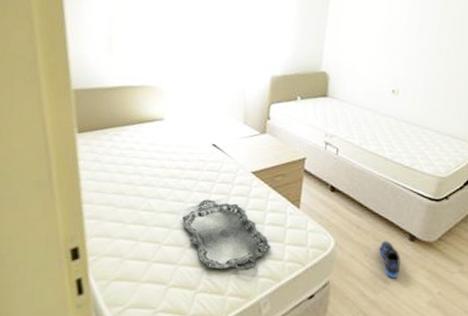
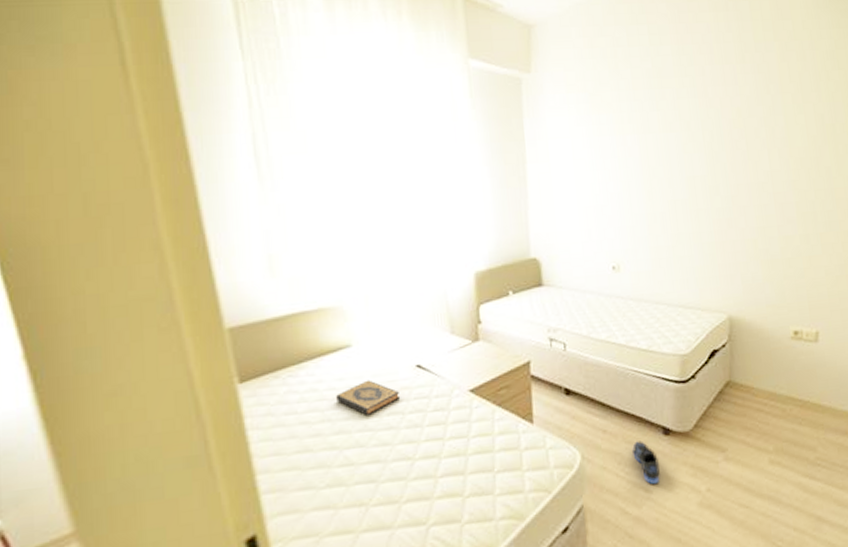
hardback book: none [148,148,197,176] -> present [336,379,401,415]
serving tray: present [182,199,272,271] -> none [391,433,508,524]

